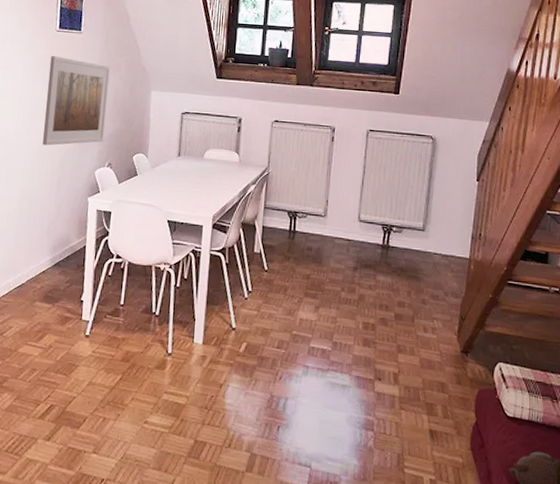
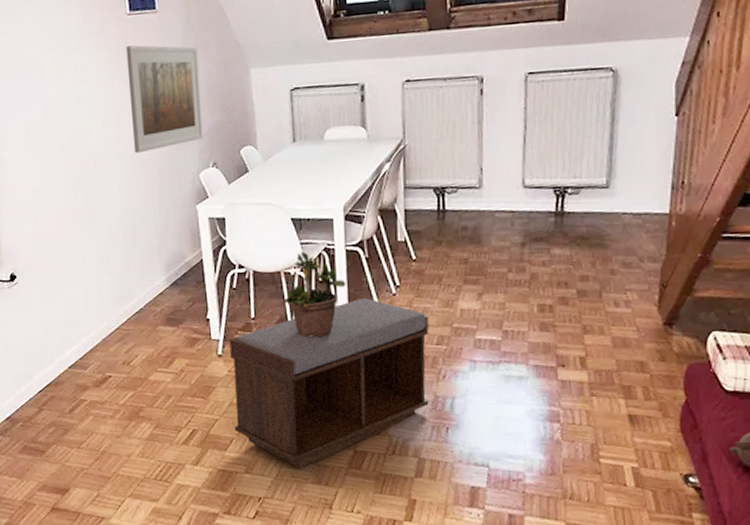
bench: none [89,299,272,453] -> present [229,298,429,468]
potted plant: none [151,250,207,330] -> present [283,249,346,338]

